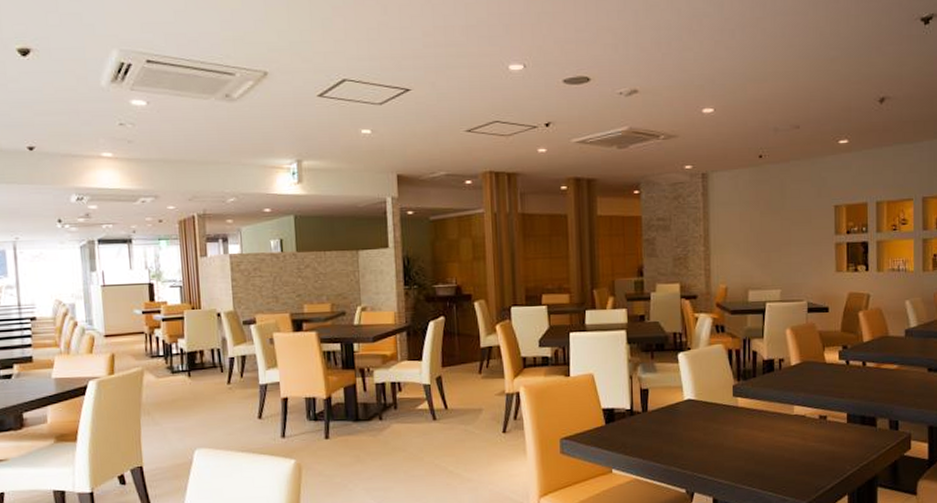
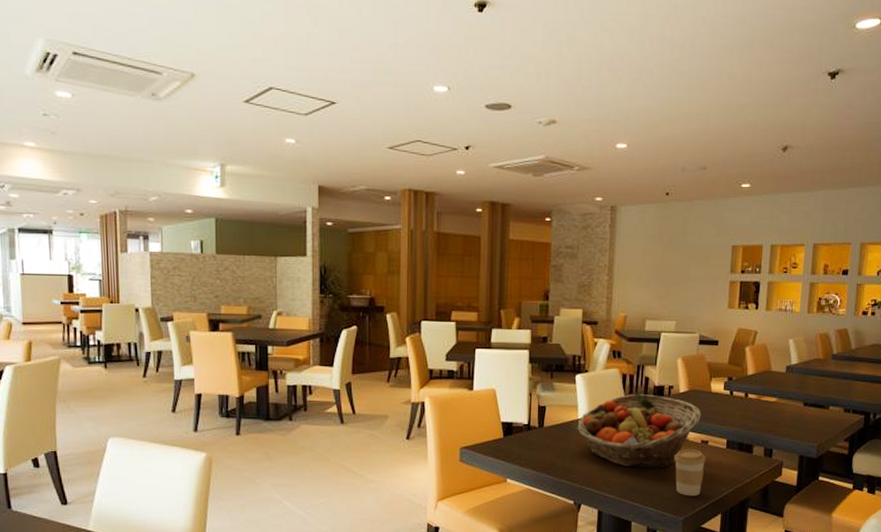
fruit basket: none [683,369,816,450] -> present [577,393,701,469]
coffee cup: none [791,426,826,478] -> present [674,450,706,496]

